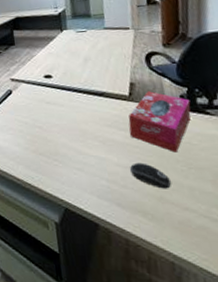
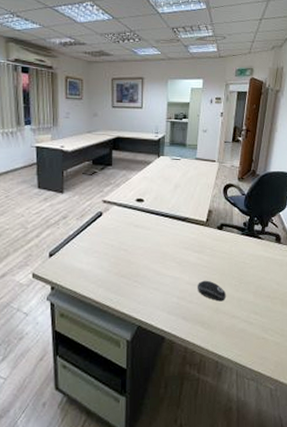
tissue box: present [128,91,191,153] -> none [201,218,250,271]

